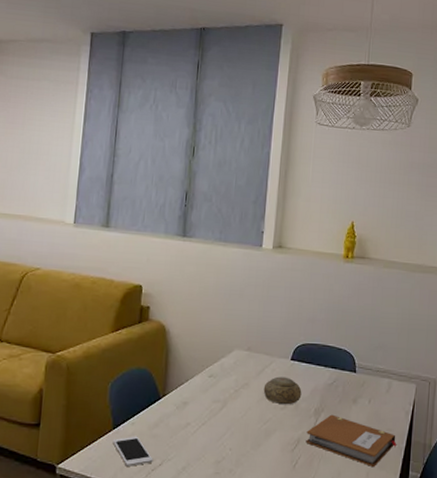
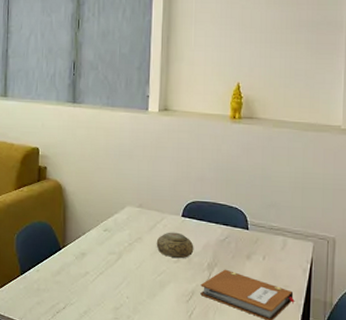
cell phone: present [112,436,153,466] -> none [21,281,58,308]

